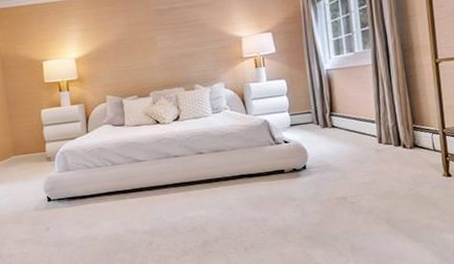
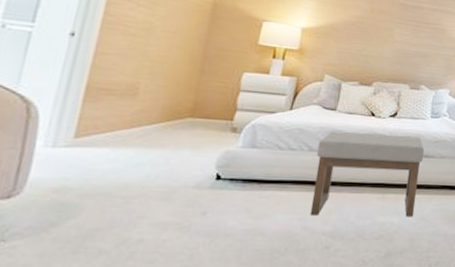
ottoman: none [118,135,219,219] -> present [310,131,425,217]

